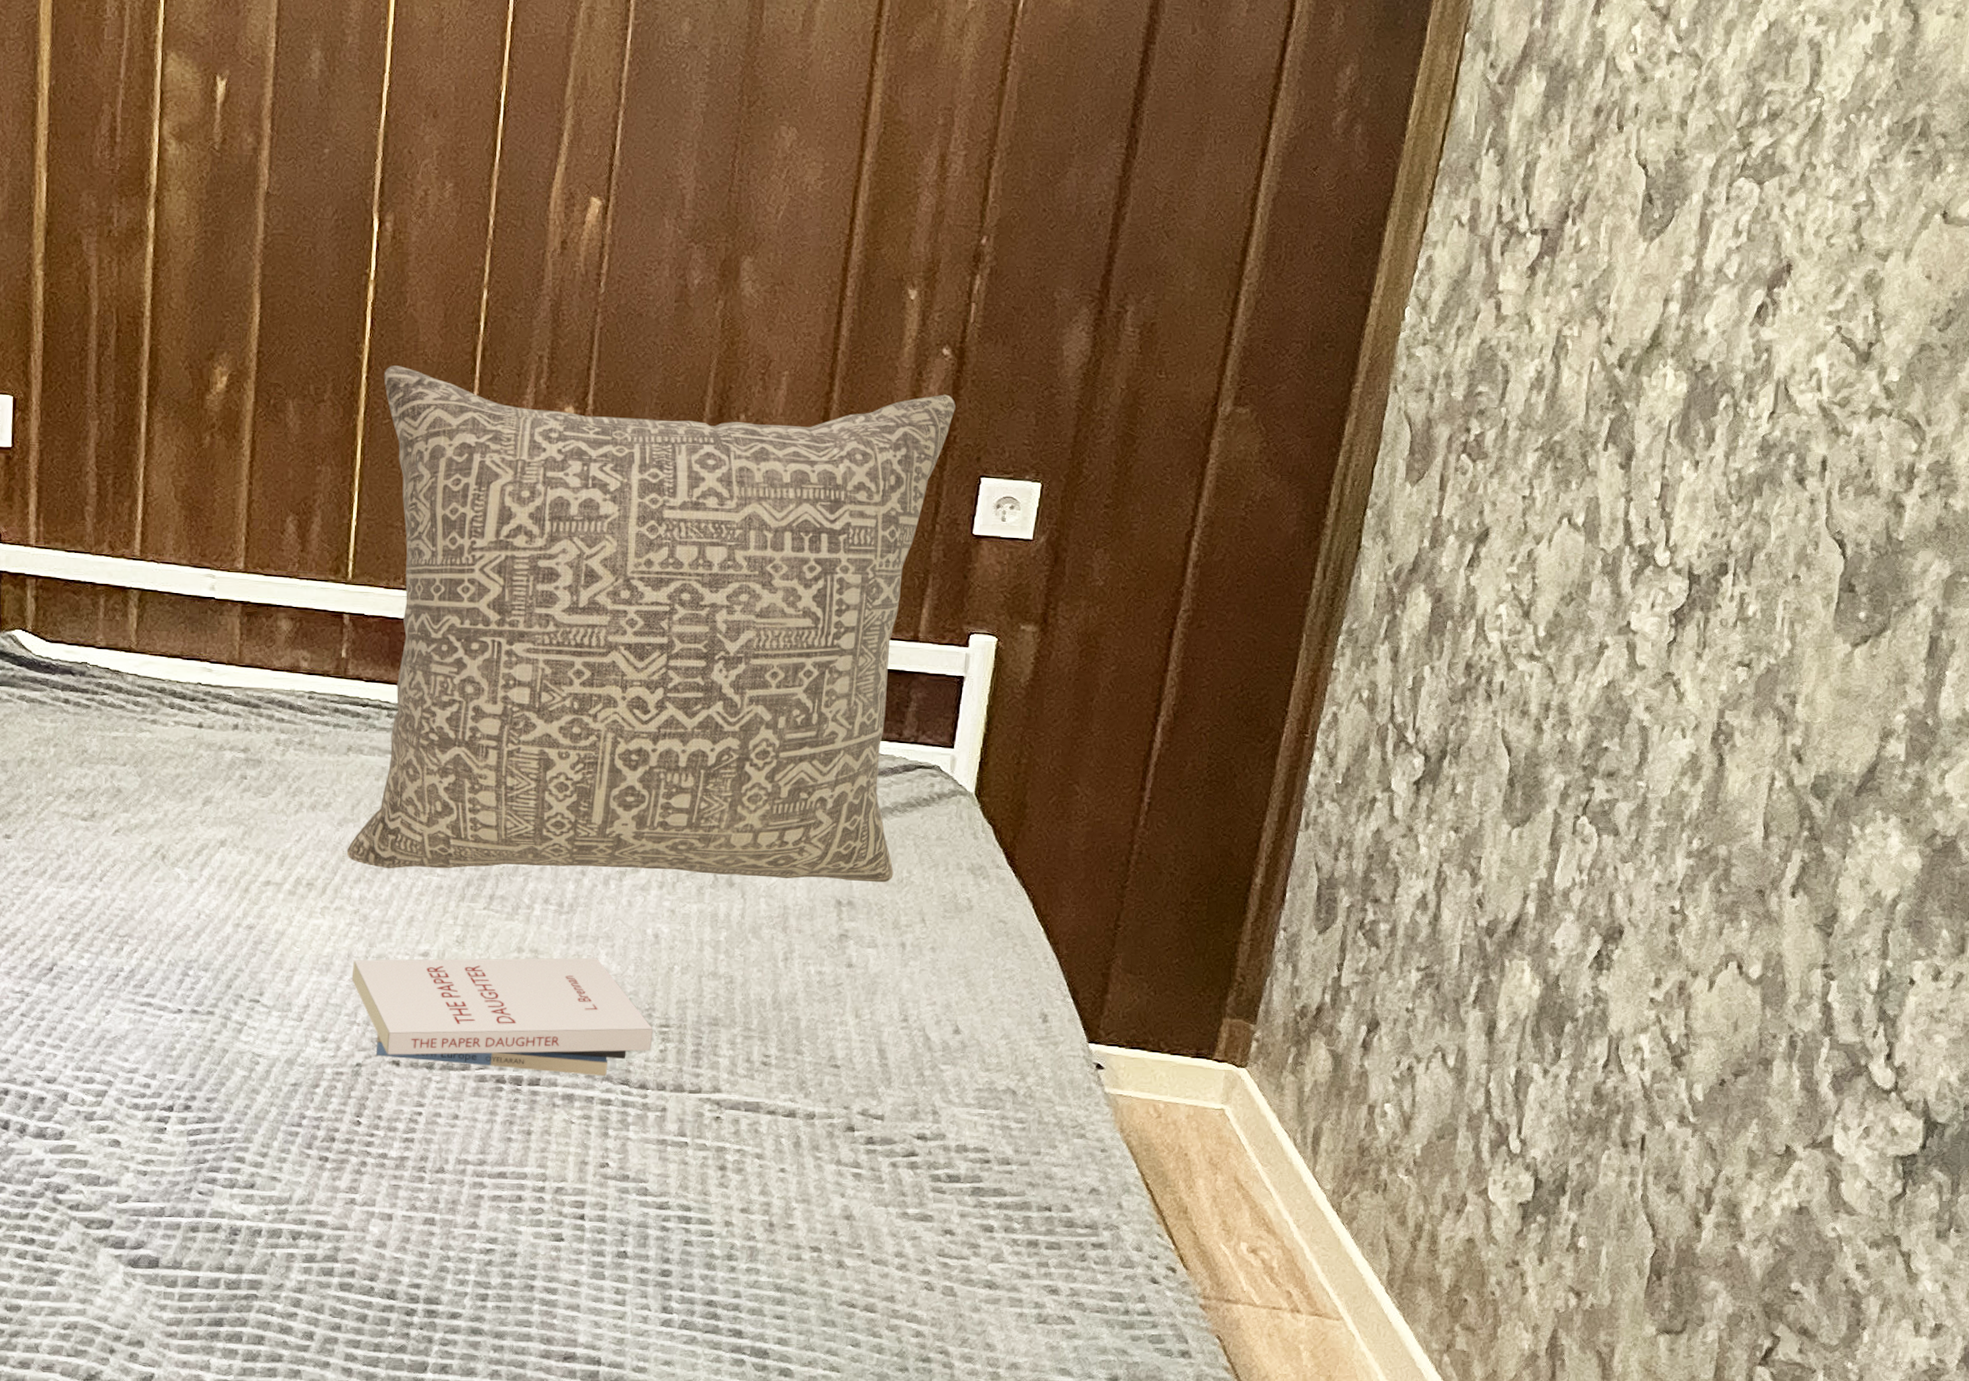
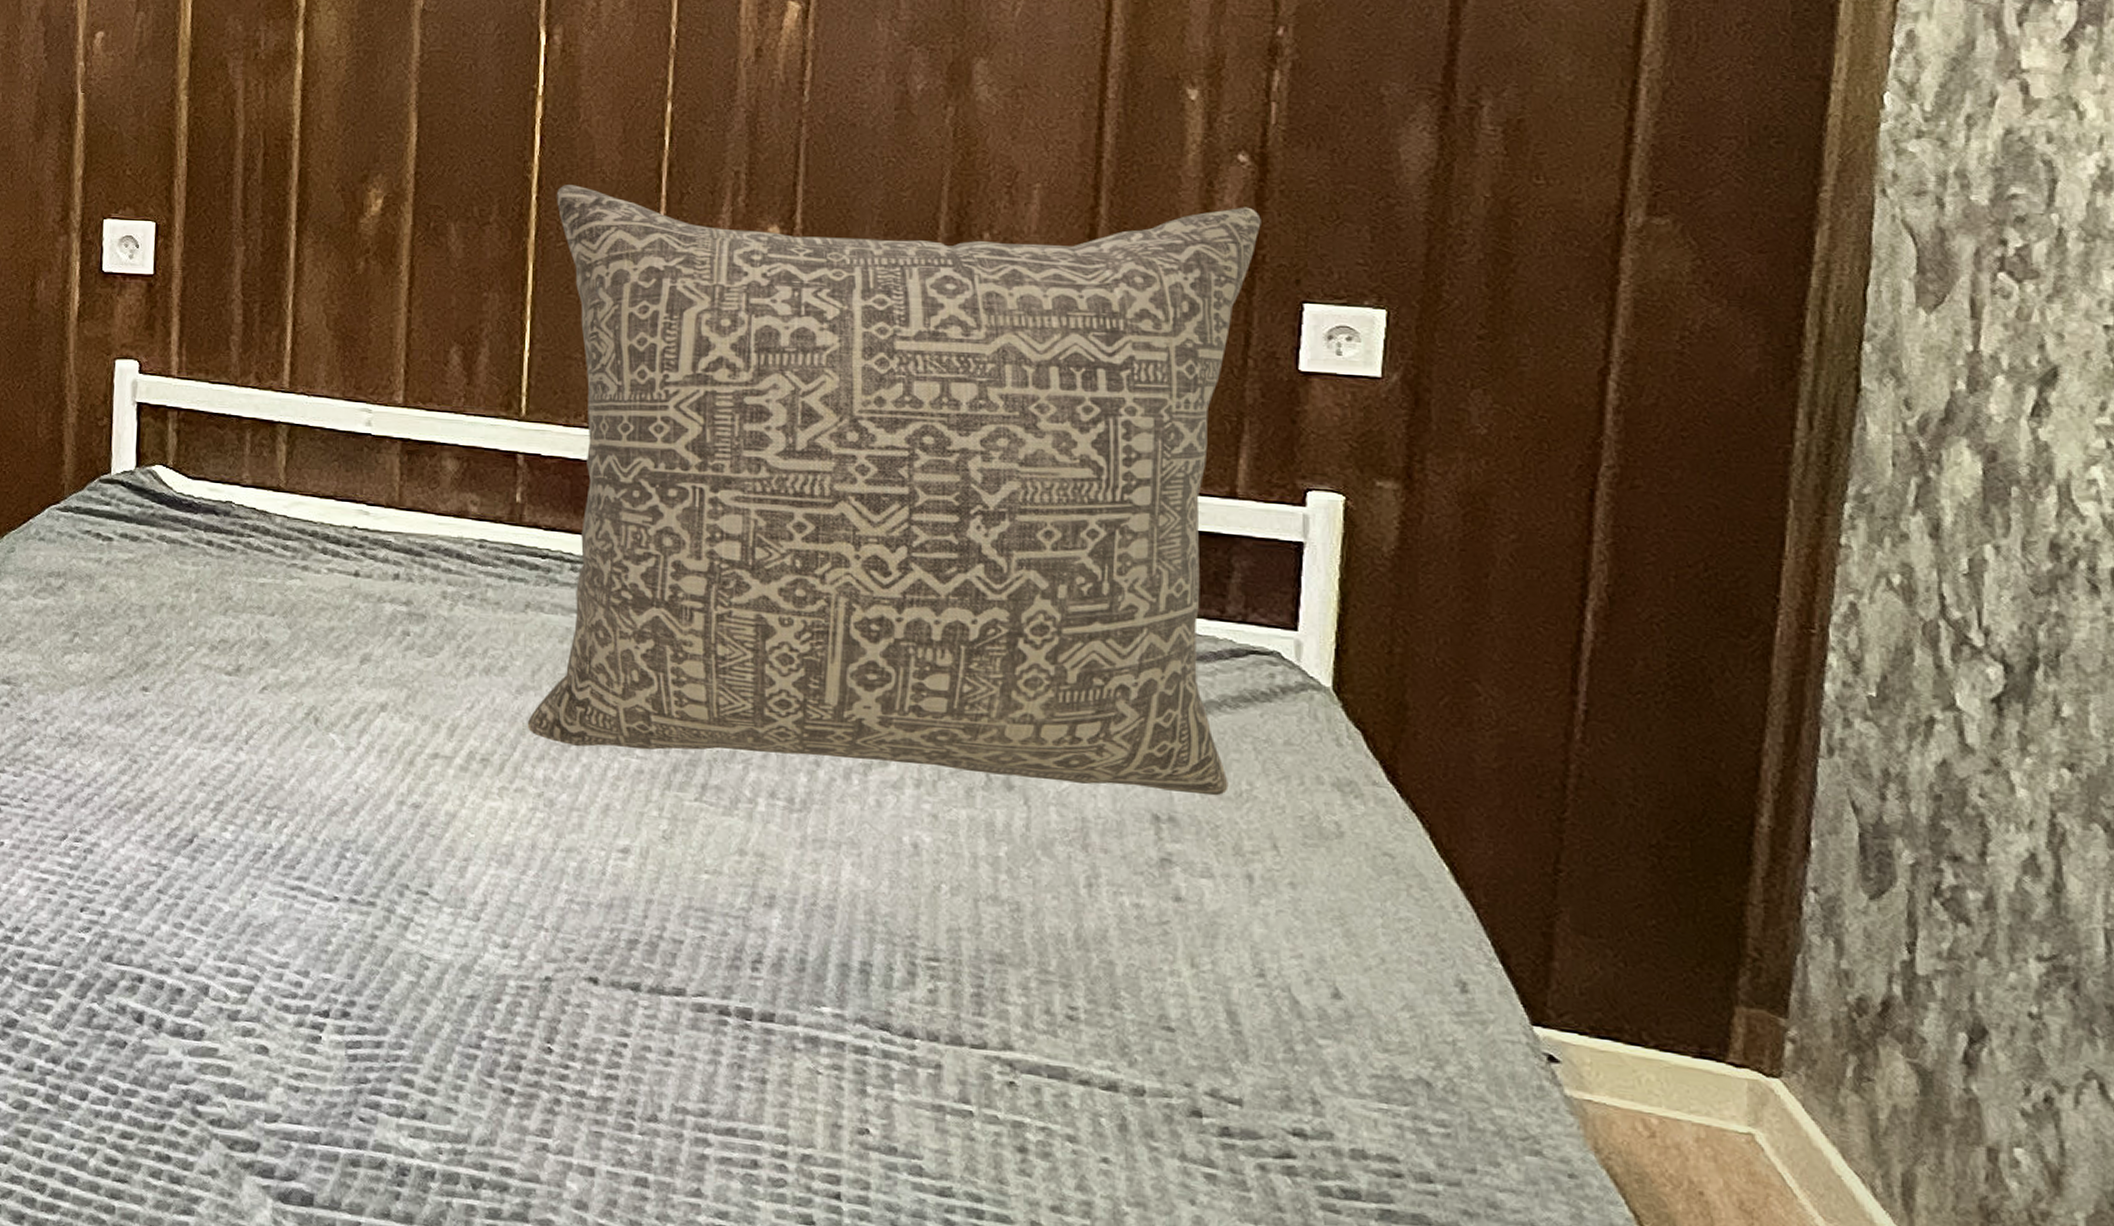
books: present [351,957,653,1077] -> none [536,852,918,1018]

